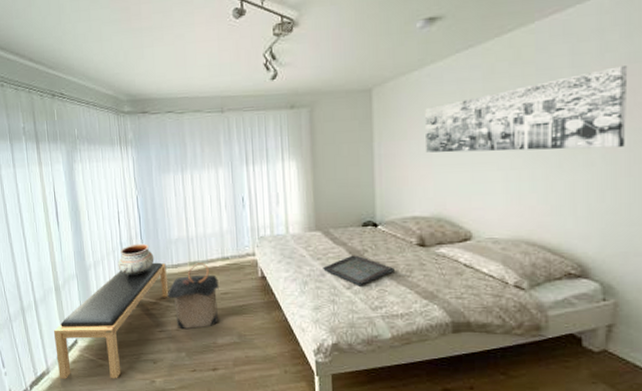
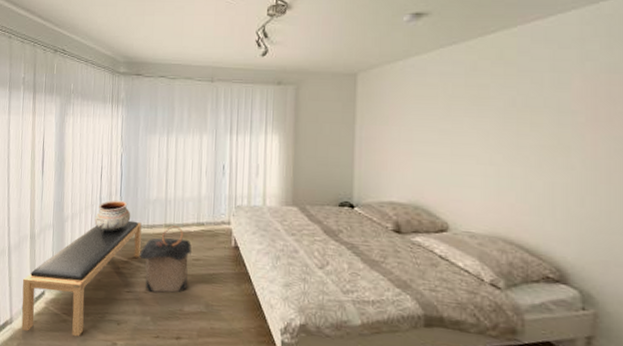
serving tray: present [323,255,395,286] -> none [297,234,369,267]
wall art: present [425,65,628,153] -> none [407,74,608,154]

